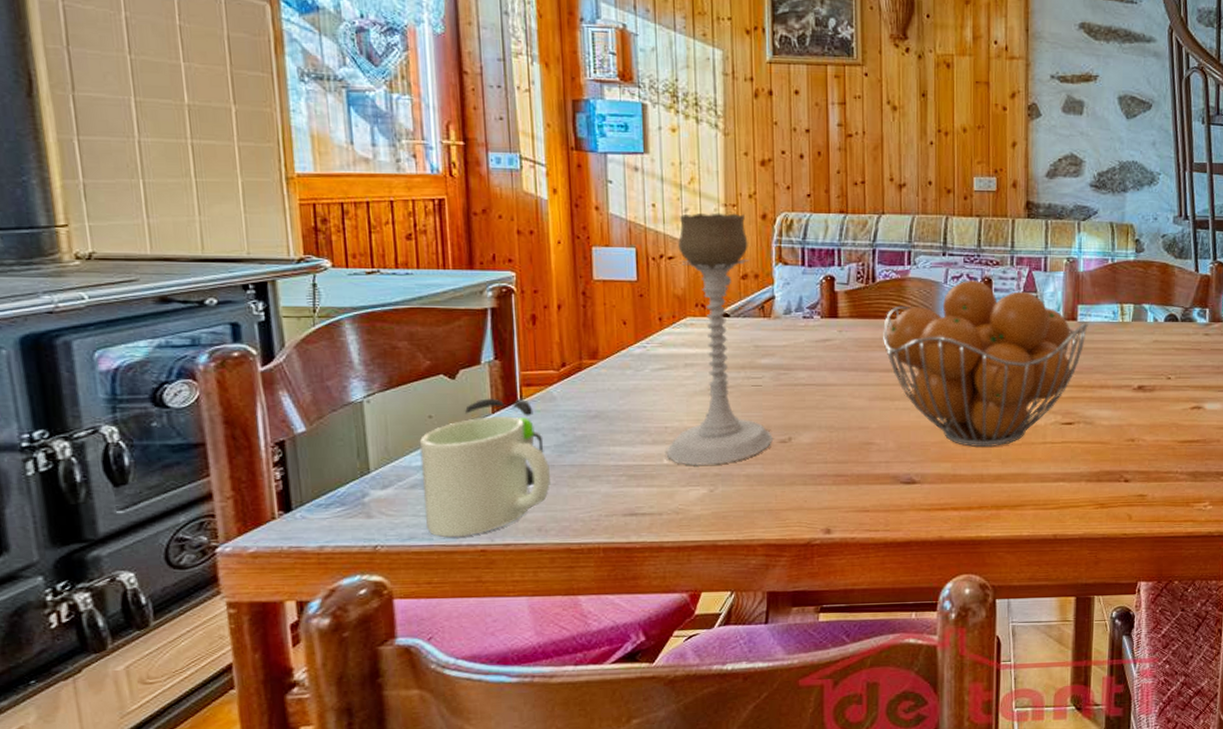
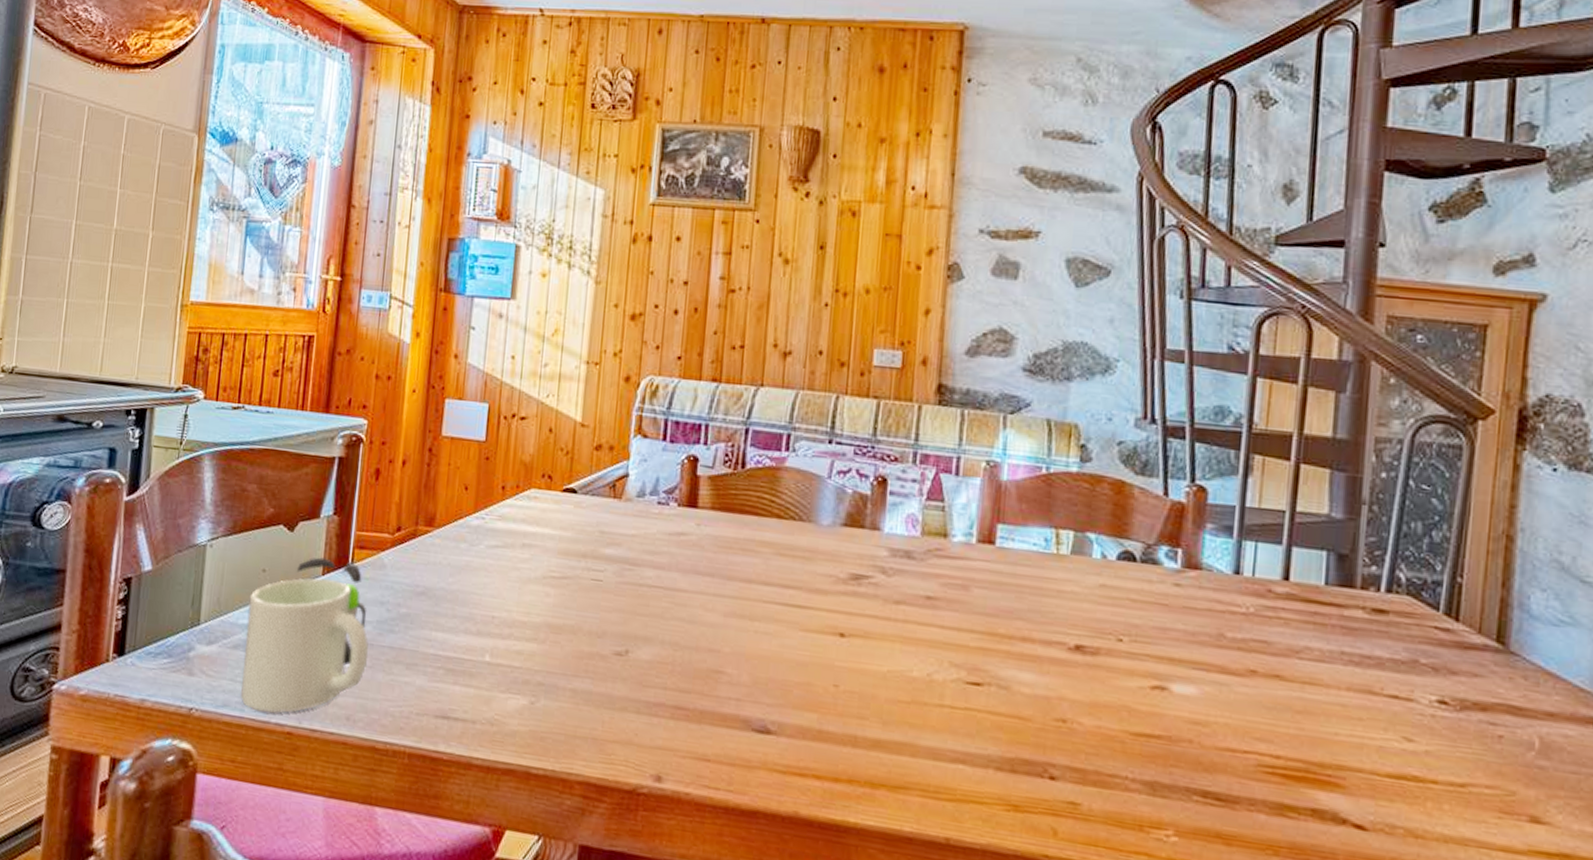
candle holder: present [666,212,773,466] -> none [489,369,608,671]
fruit basket: present [883,279,1088,448] -> none [747,476,1010,701]

